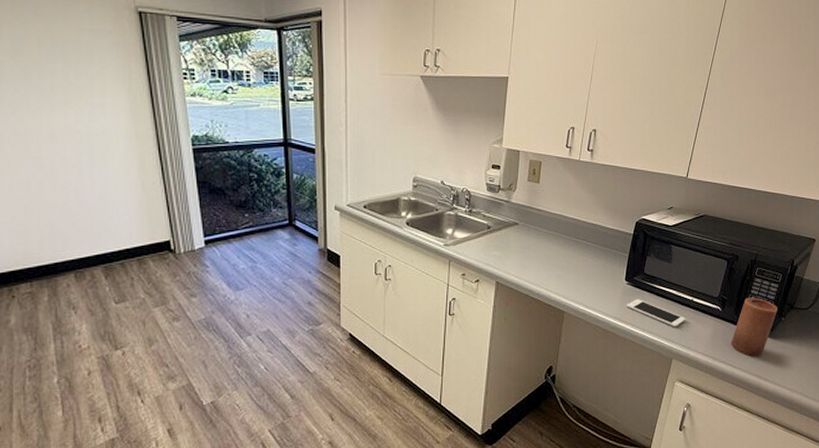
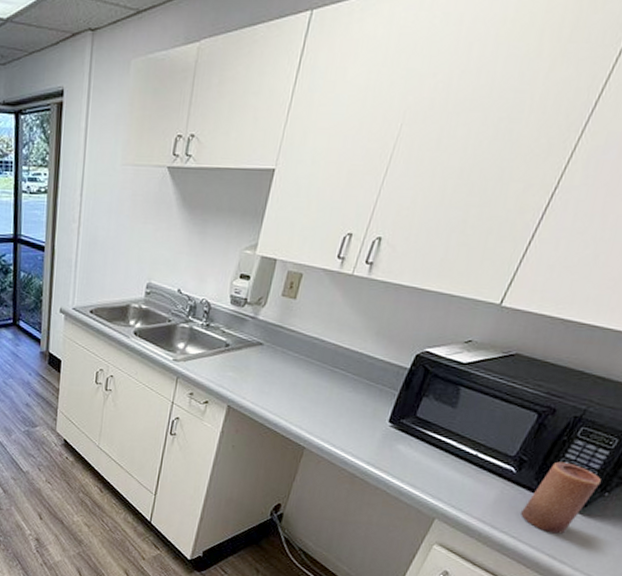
cell phone: present [627,299,686,328] -> none [385,445,463,484]

